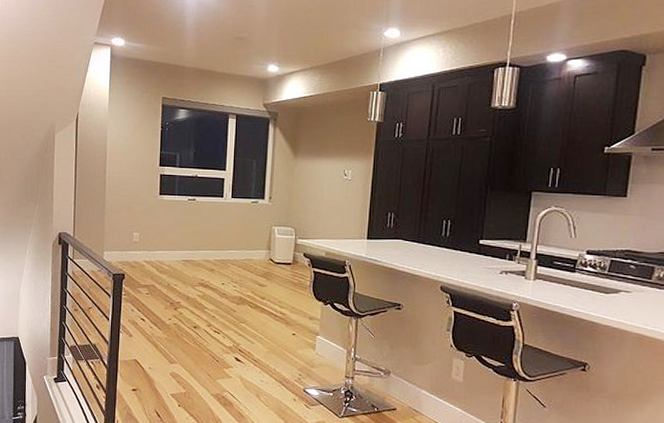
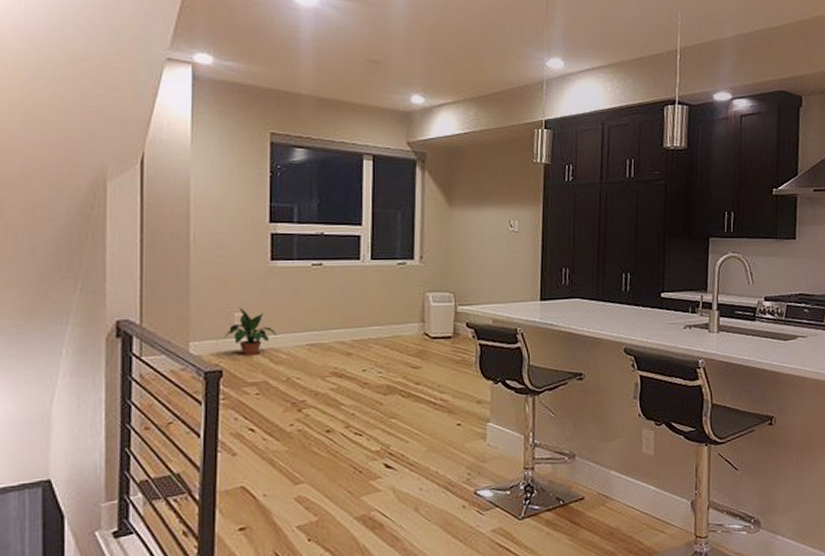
potted plant: none [126,229,162,266] -> present [224,308,277,357]

